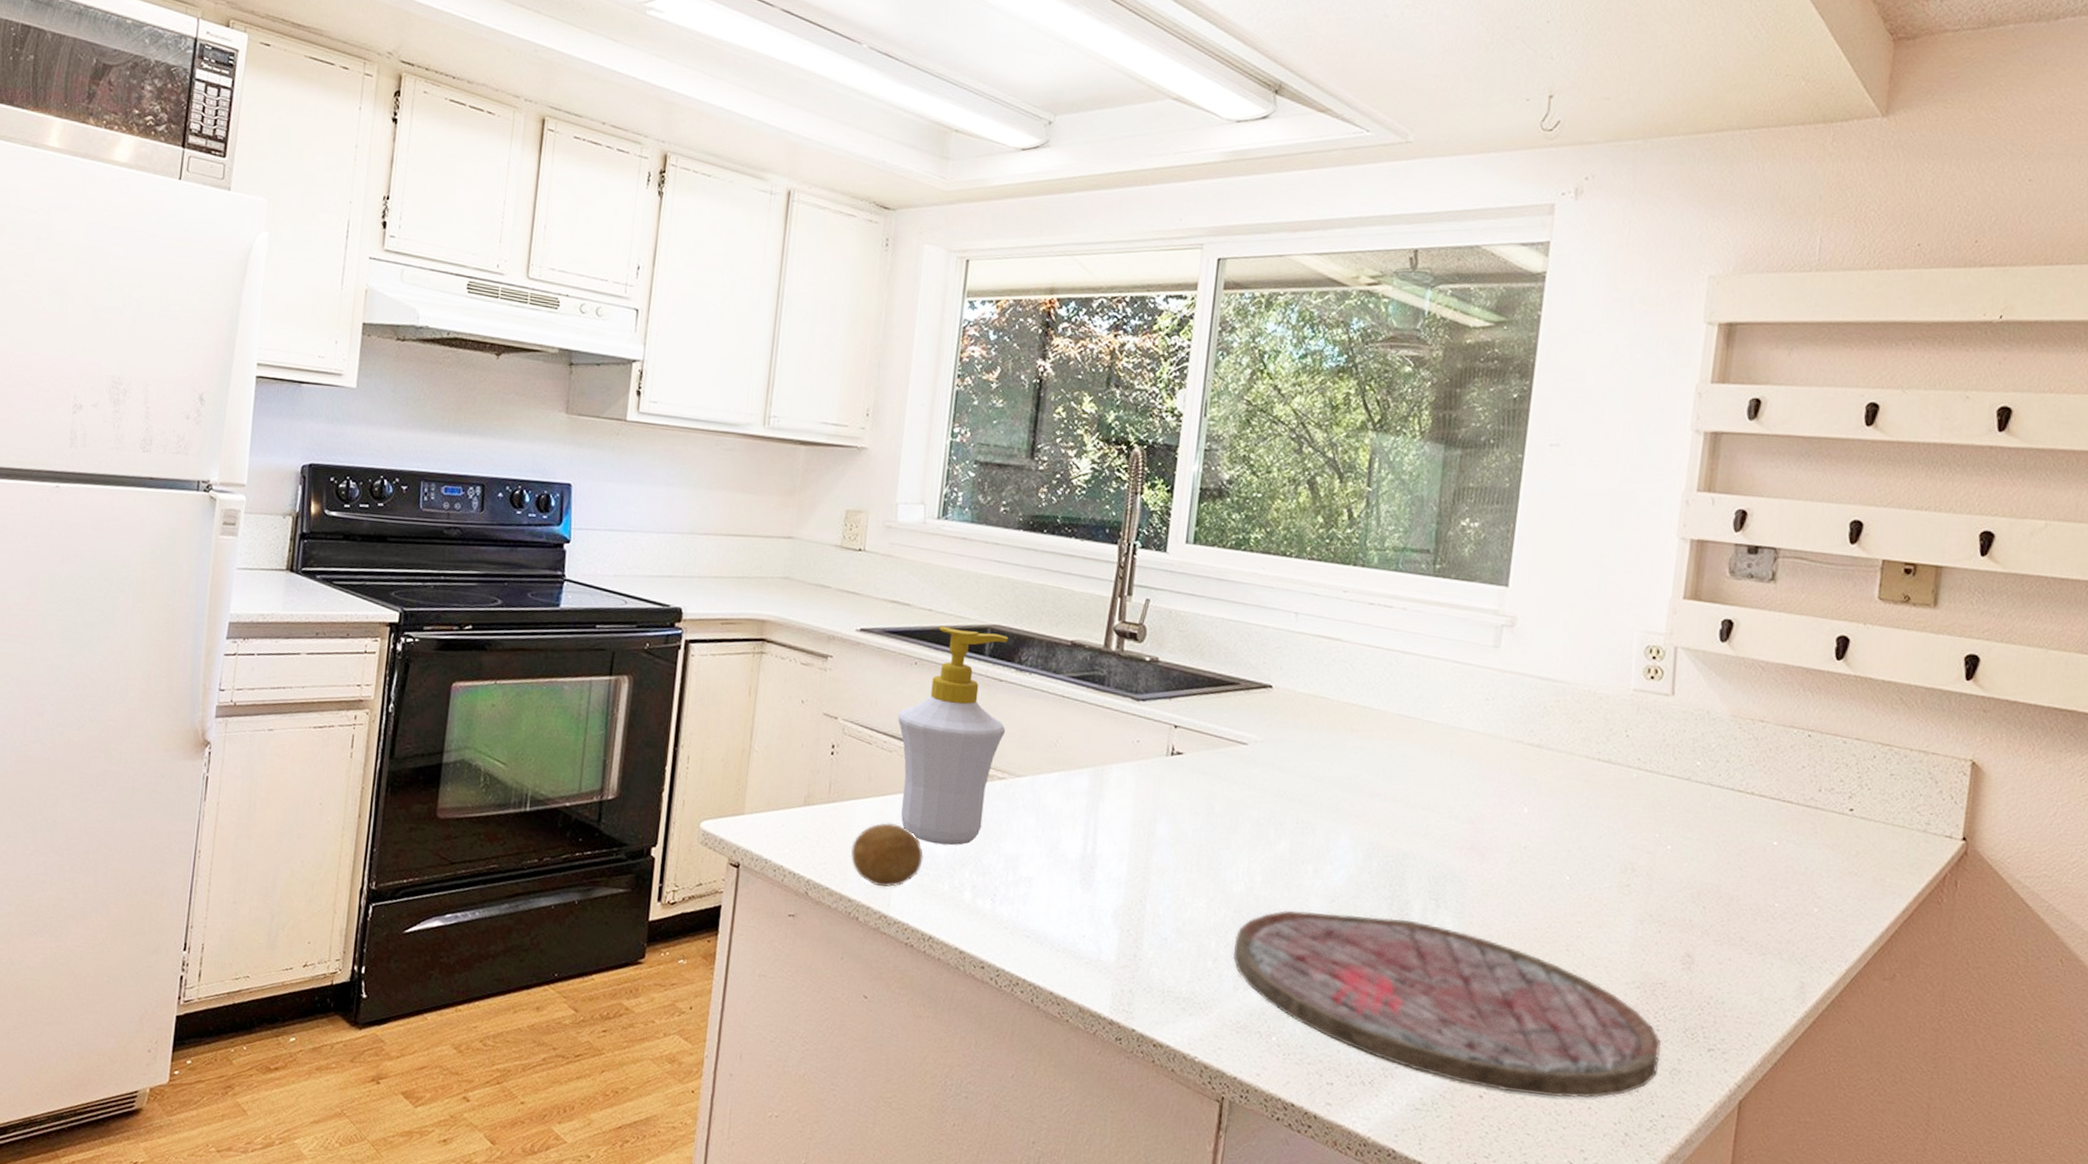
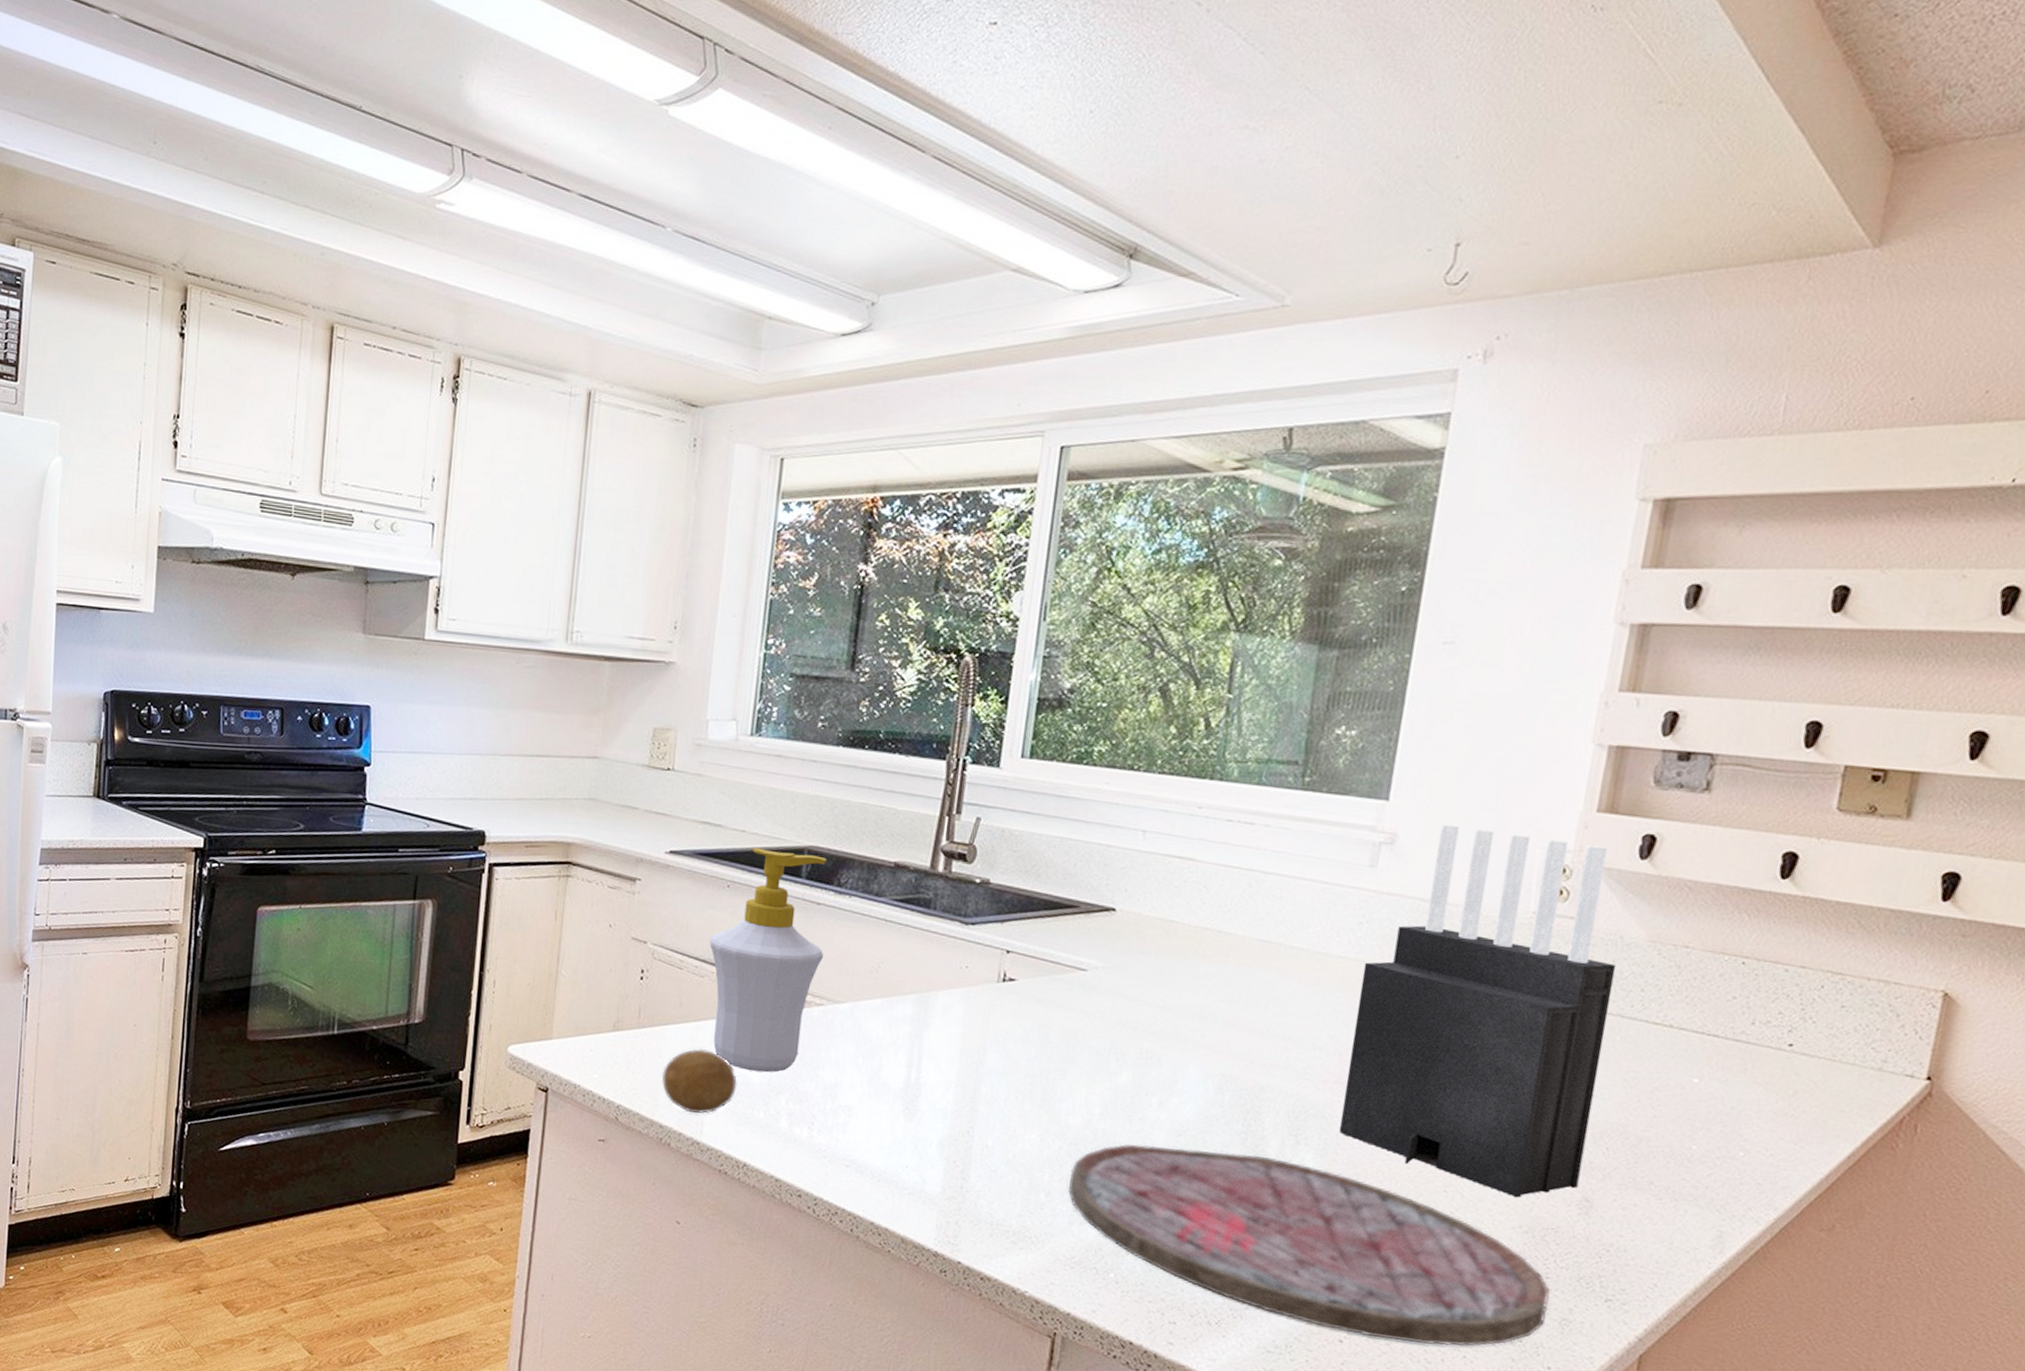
knife block: none [1473,608,1705,955] -> present [1338,824,1617,1198]

